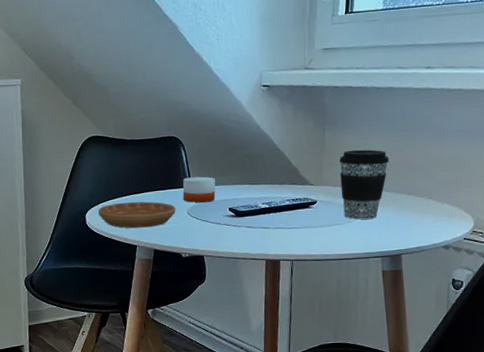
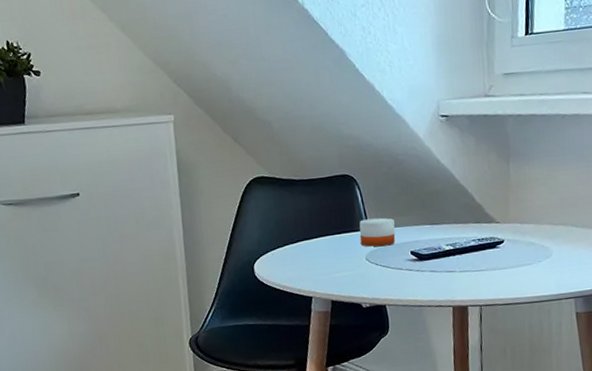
saucer: present [98,201,176,229] -> none [267,247,353,278]
coffee cup: present [339,149,389,220] -> none [525,182,578,259]

